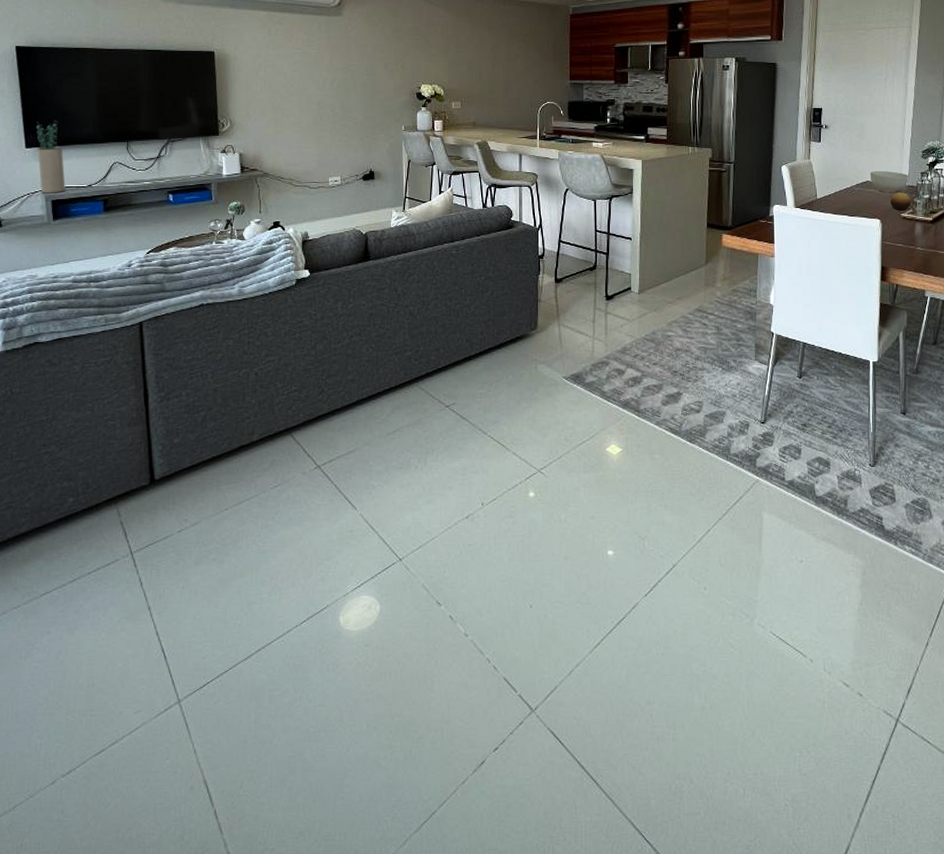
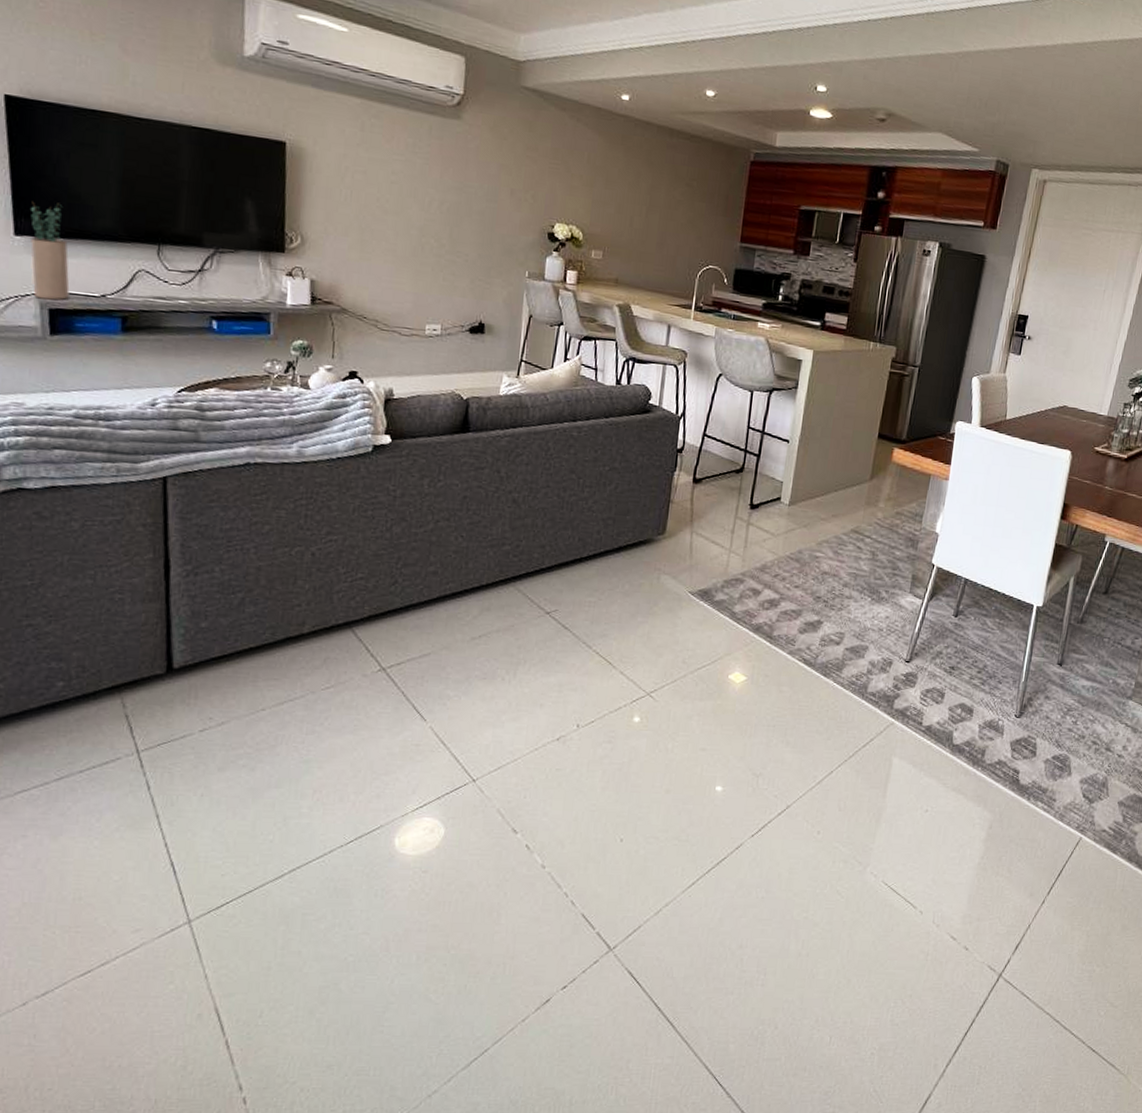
bowl: present [869,171,909,193] -> none [1068,395,1111,423]
fruit: present [890,192,912,211] -> none [1085,423,1109,444]

